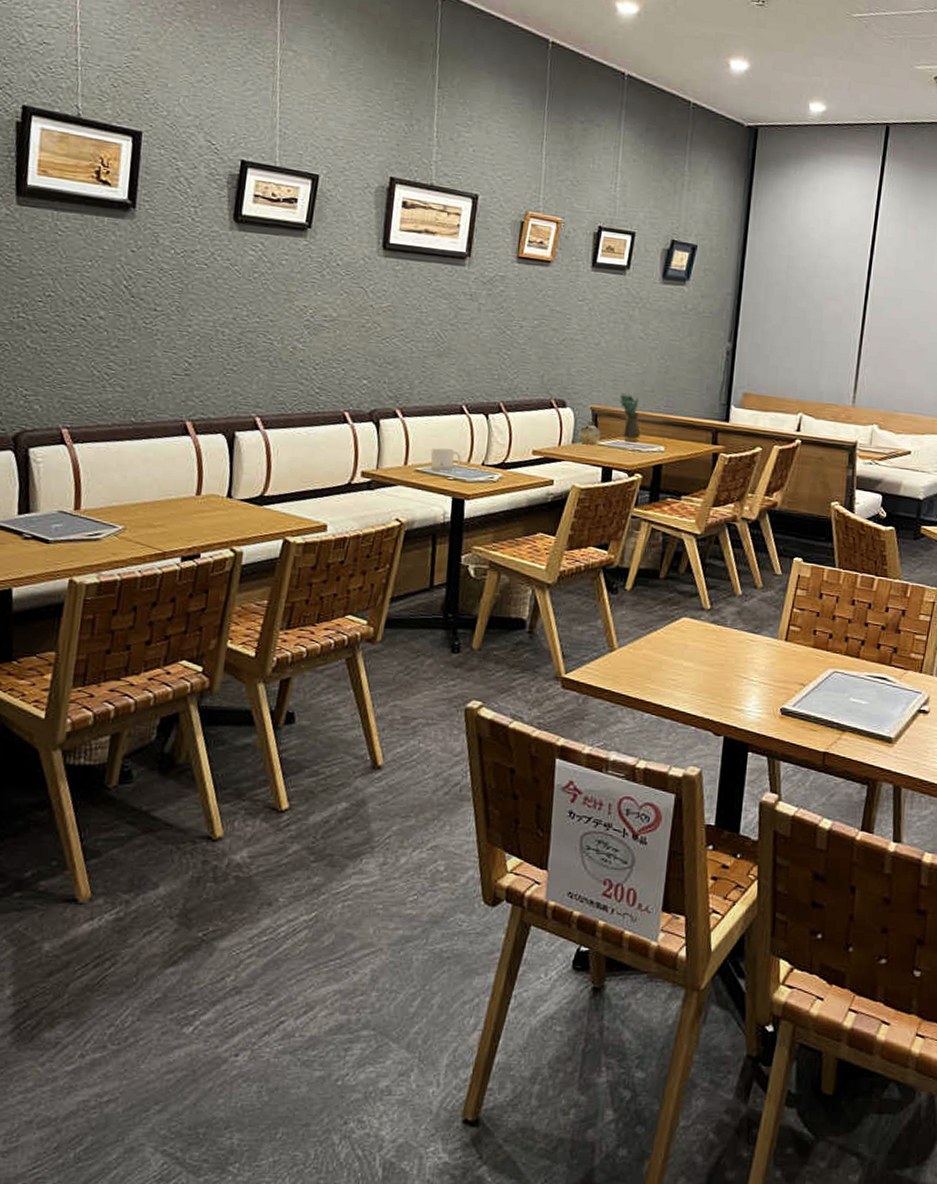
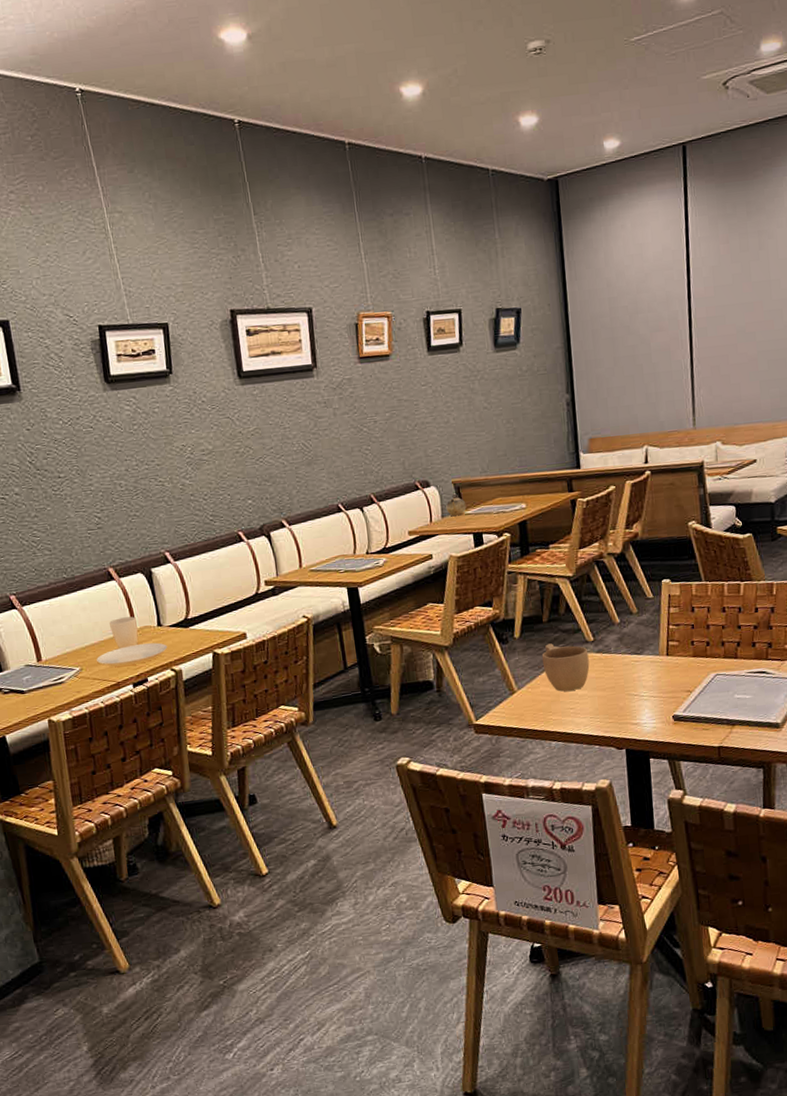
plate: none [145,512,233,536] -> present [96,642,168,667]
cup: none [170,479,204,515] -> present [108,616,139,649]
mug: present [430,448,462,473] -> none [319,545,348,569]
vase: present [620,393,641,445] -> none [476,462,502,509]
cup: none [650,603,703,660] -> present [541,643,590,692]

